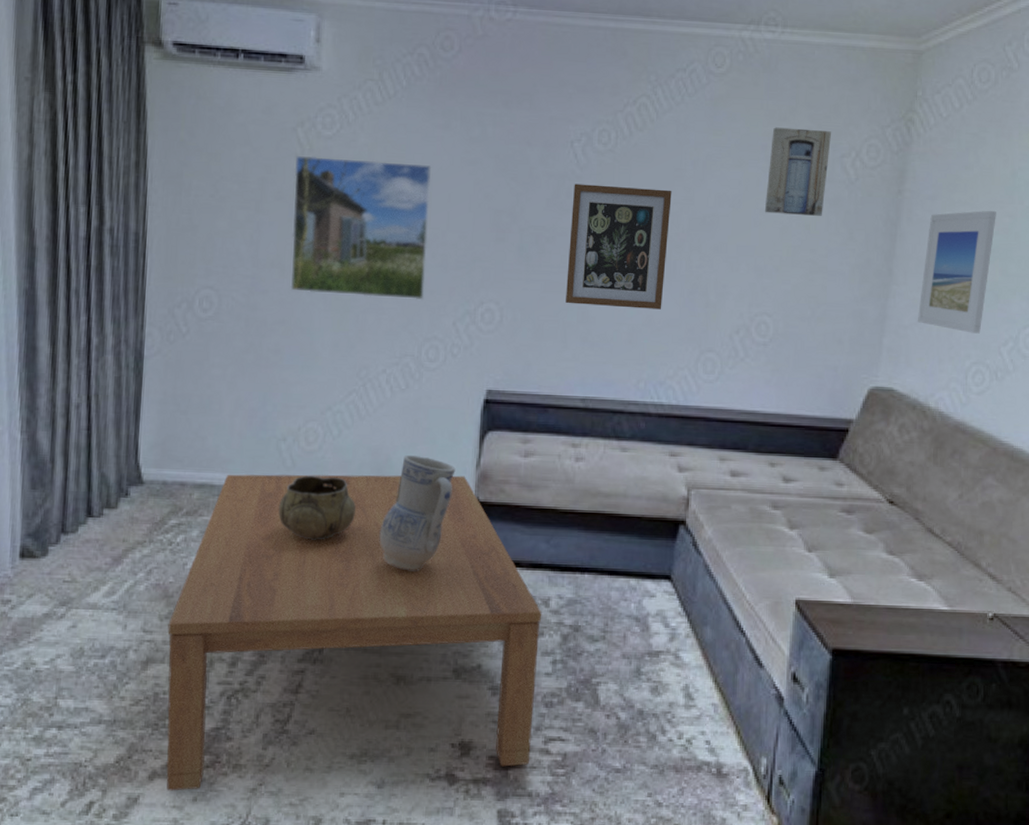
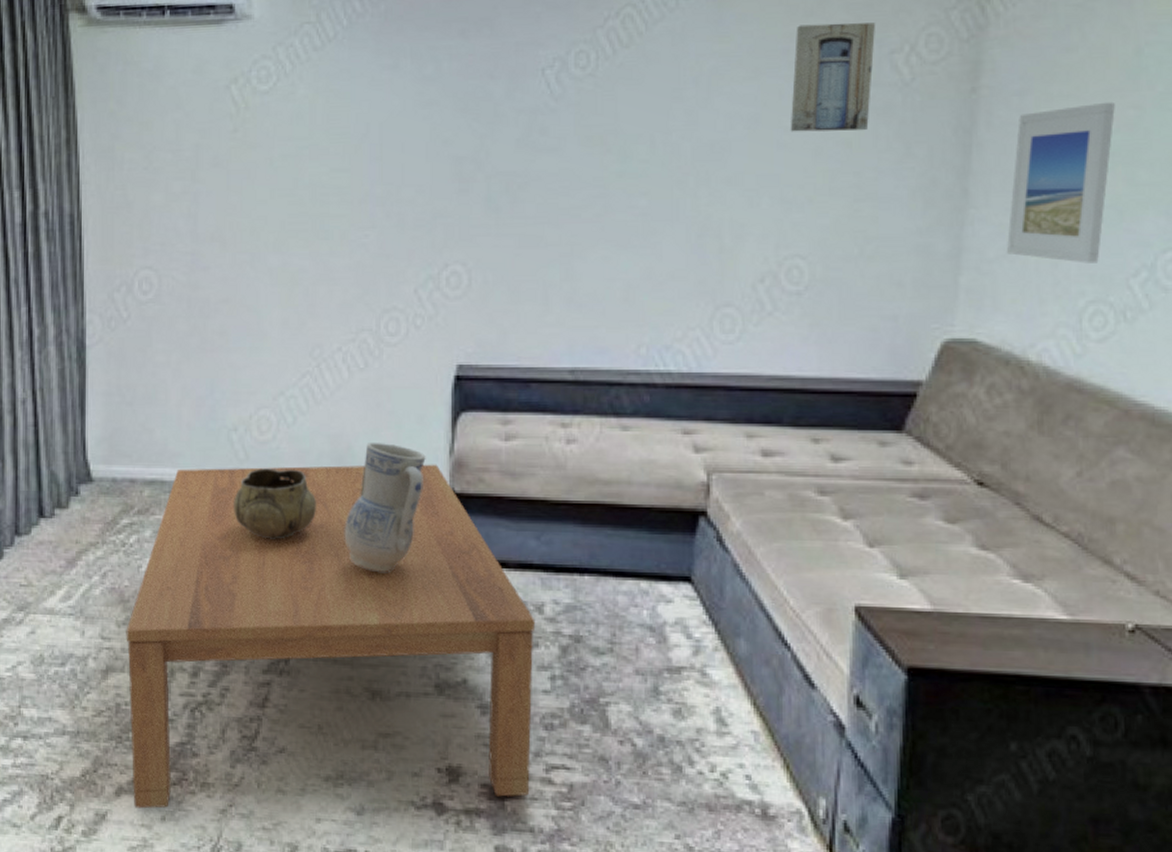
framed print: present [290,156,431,301] -> none [230,112,381,267]
wall art: present [566,183,672,309] -> none [545,115,670,260]

